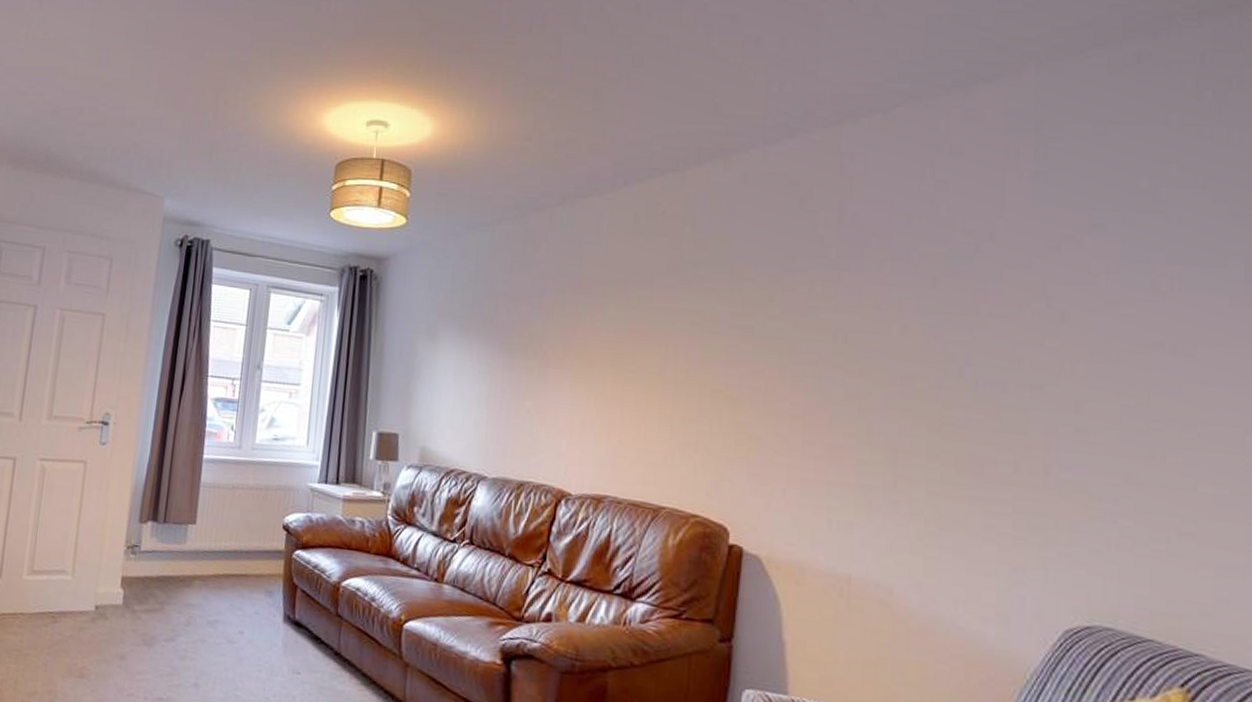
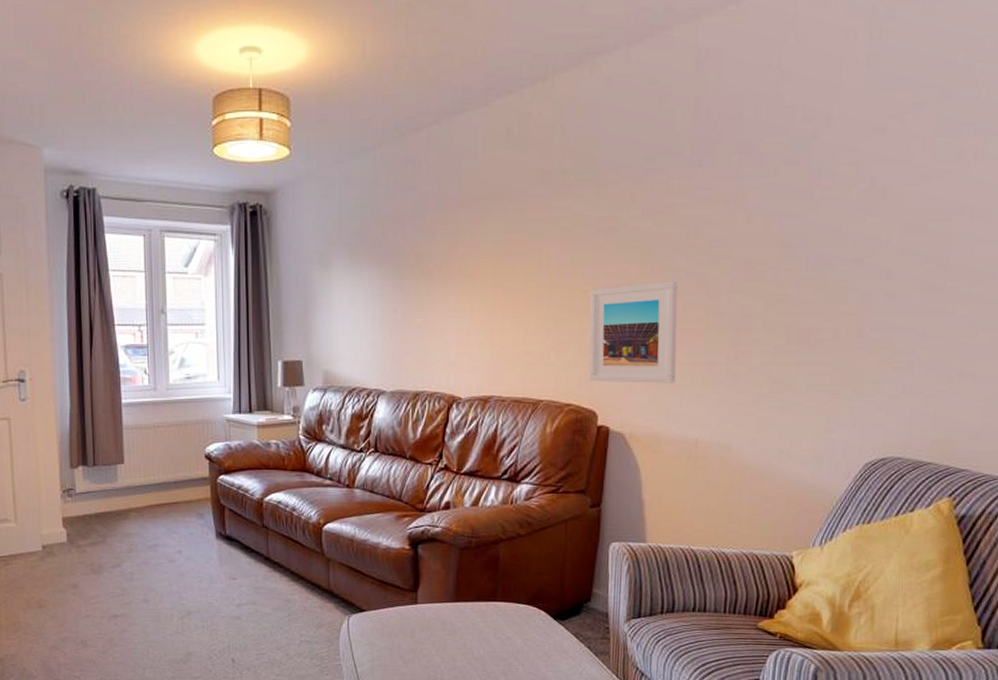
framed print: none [719,388,824,505] -> present [589,280,678,383]

